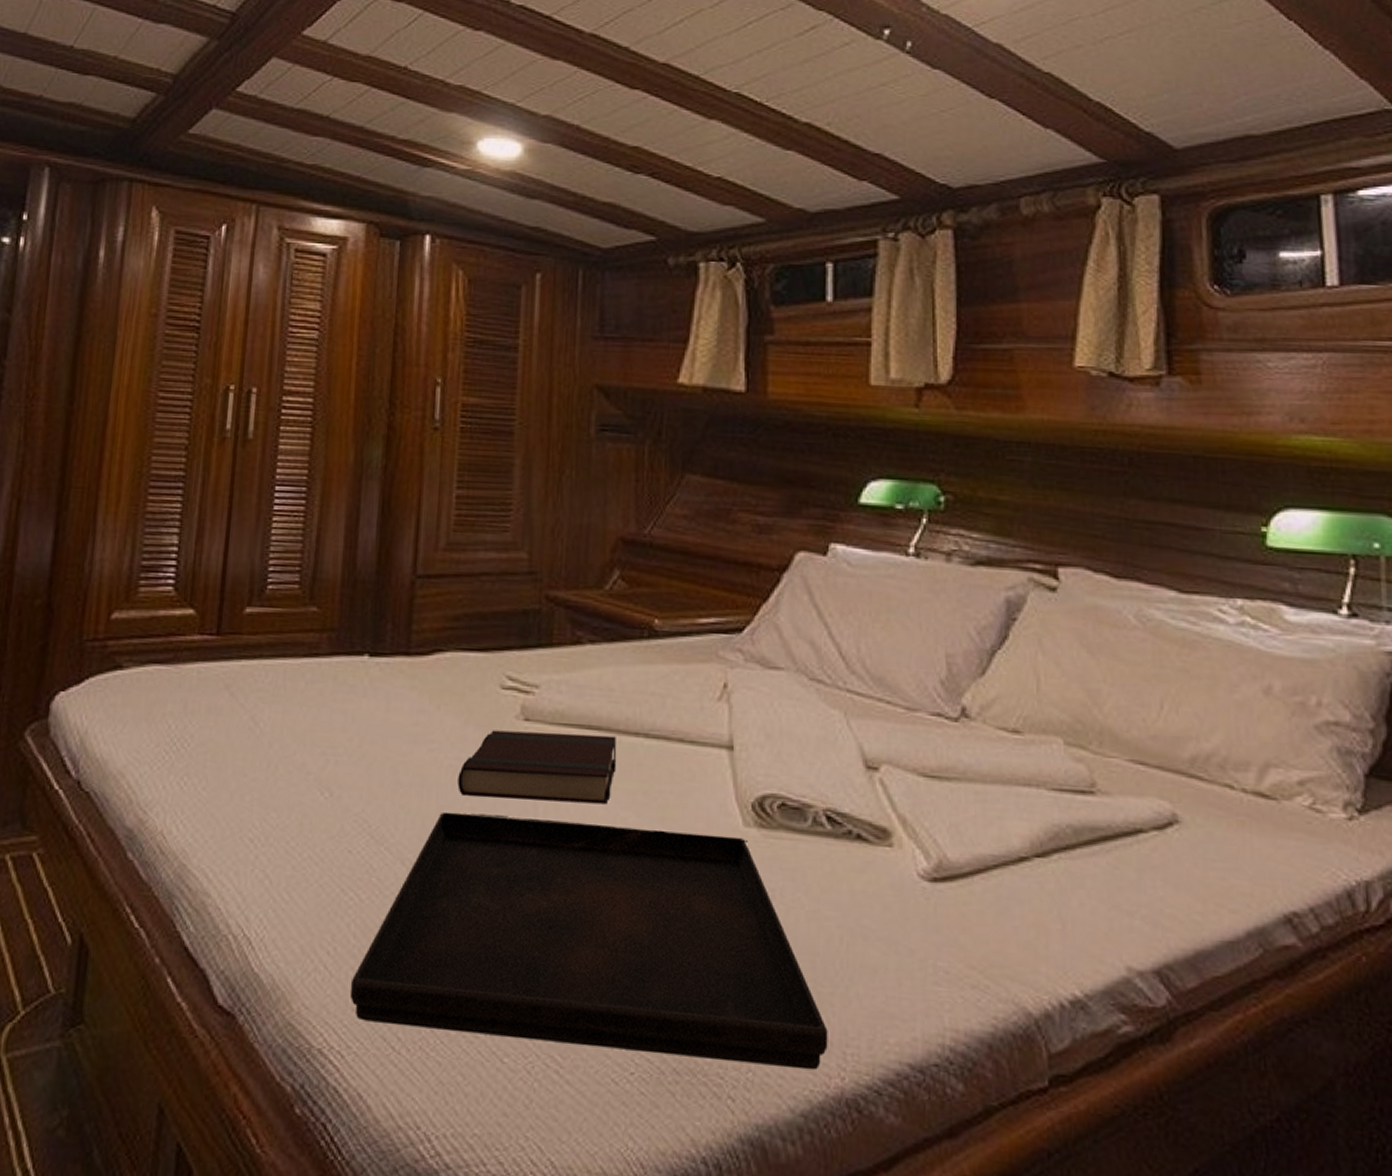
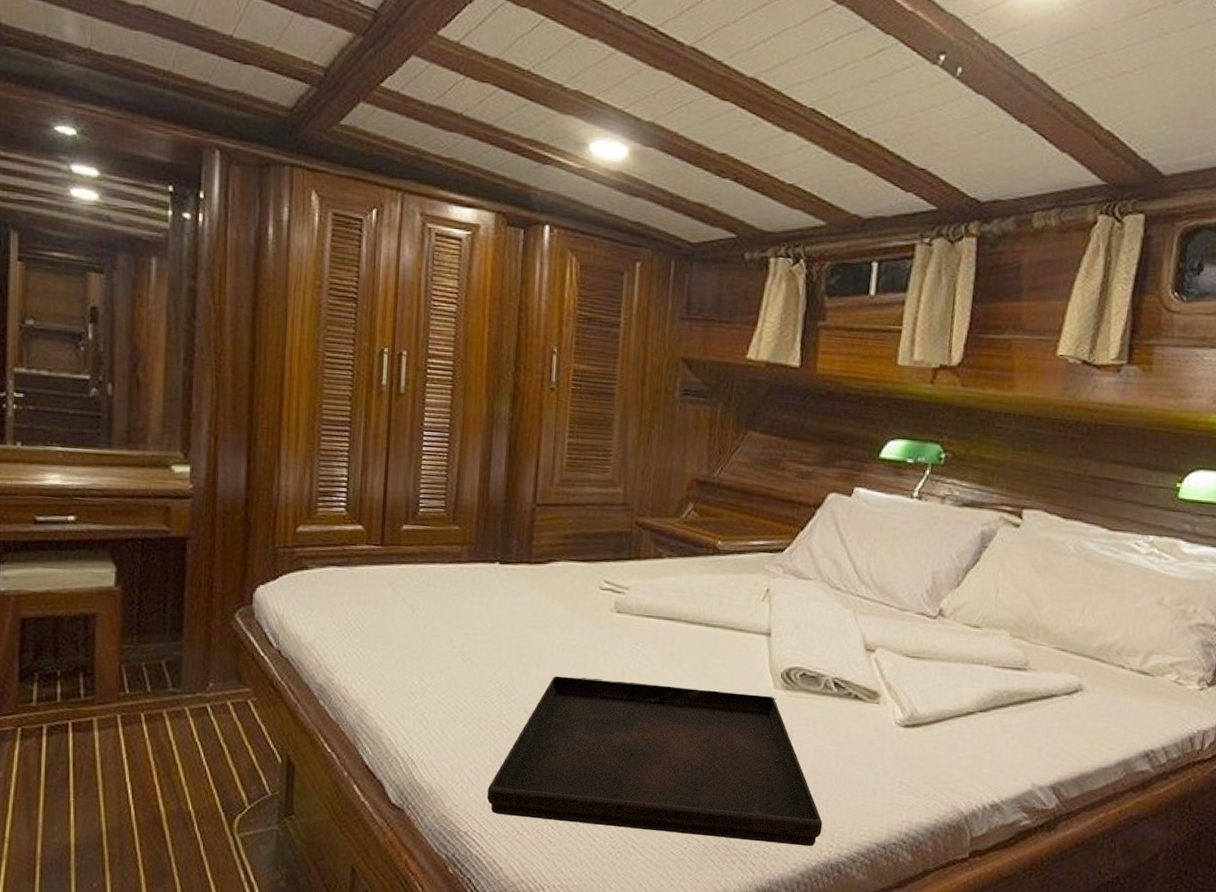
book: present [457,730,617,805] -> none [566,619,685,673]

